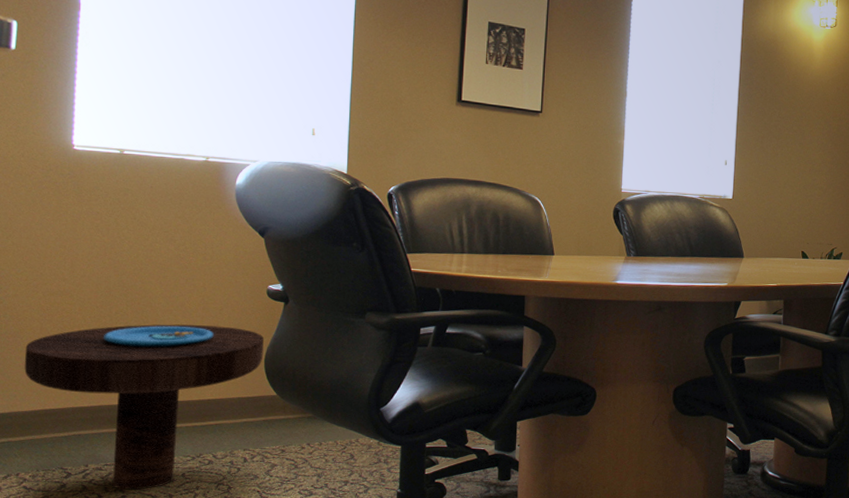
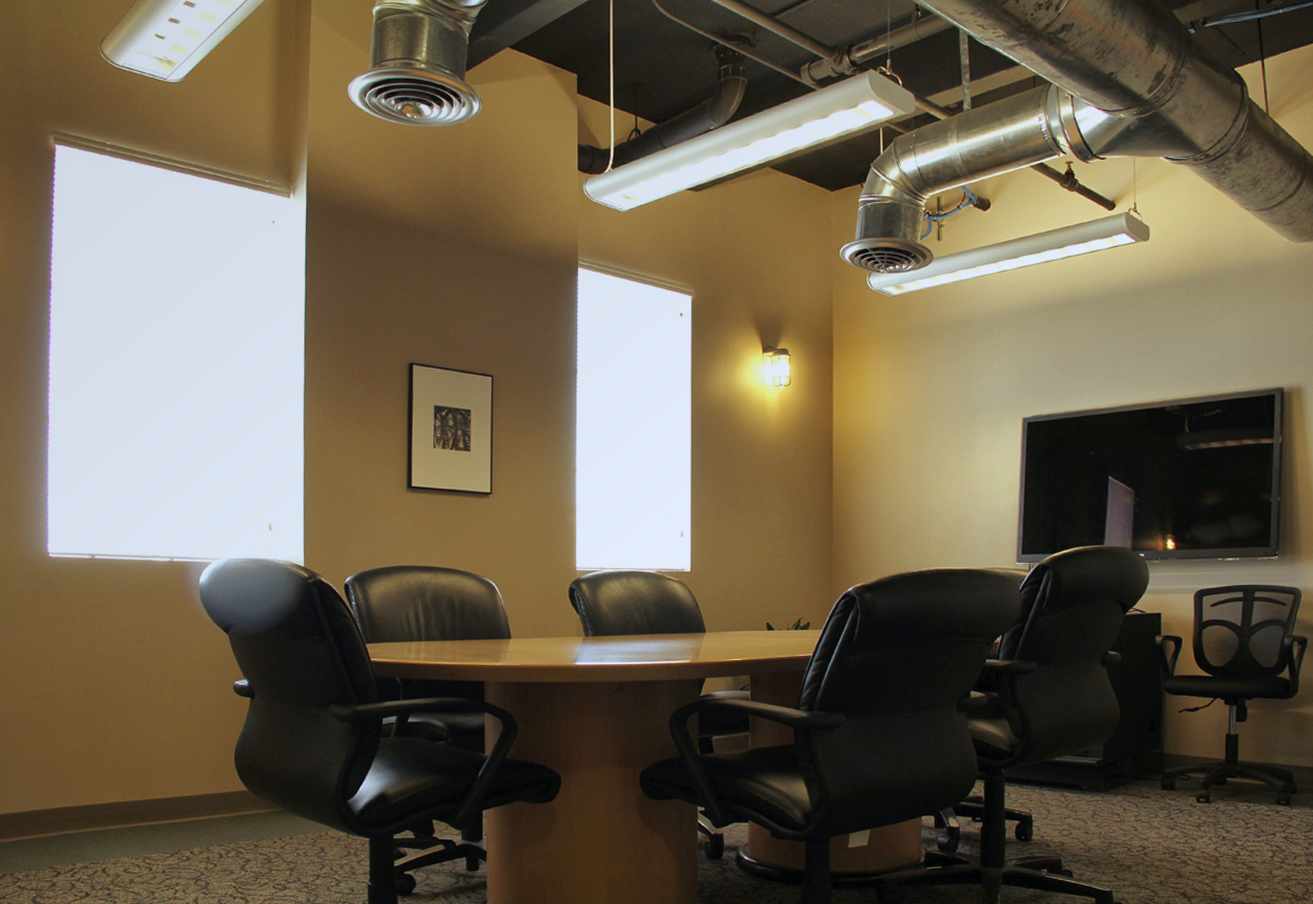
side table: present [24,324,265,490] -> none [13,723,234,887]

